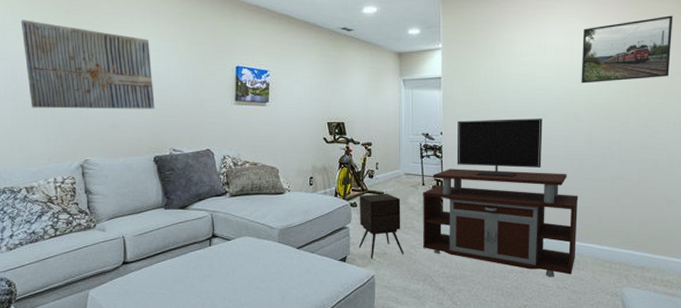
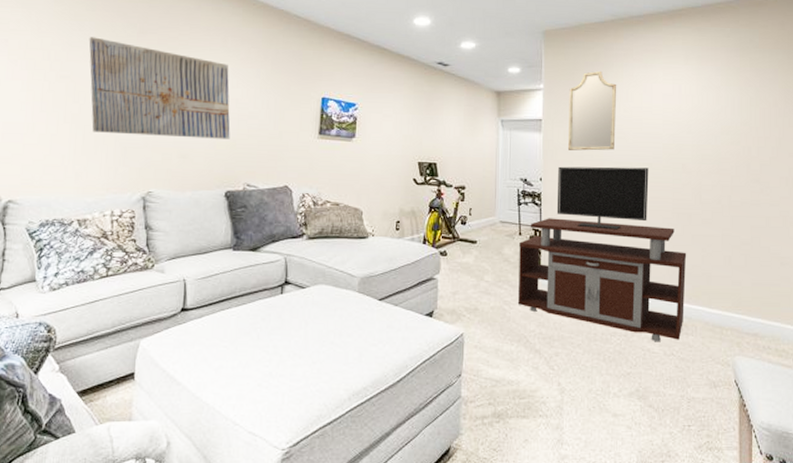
side table: present [359,193,404,258] -> none [448,242,497,314]
home mirror: none [465,28,512,105] -> present [567,70,617,151]
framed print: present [581,15,673,84] -> none [689,66,784,133]

